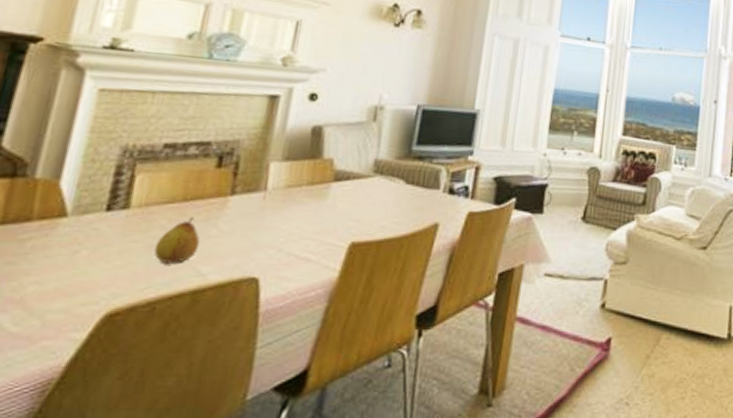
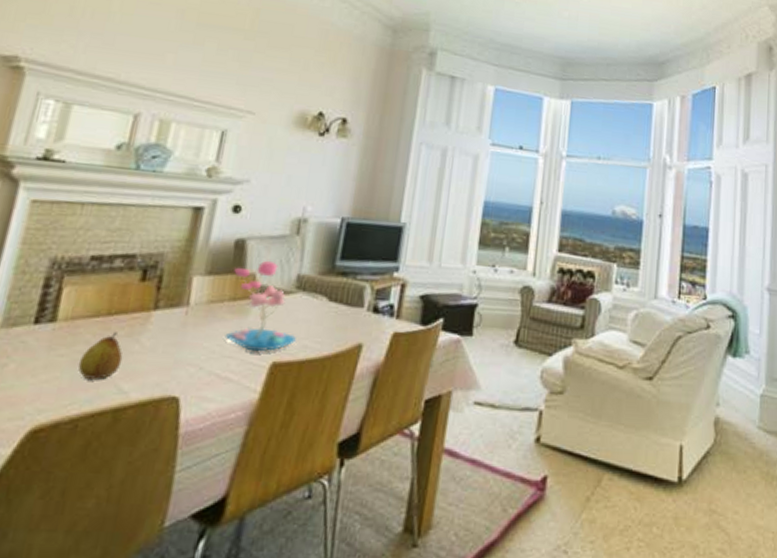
decorative tree: none [303,146,374,233] -> present [224,260,296,352]

